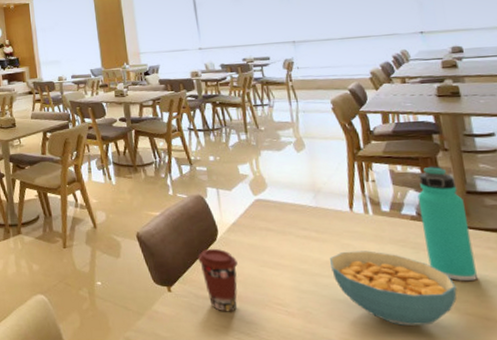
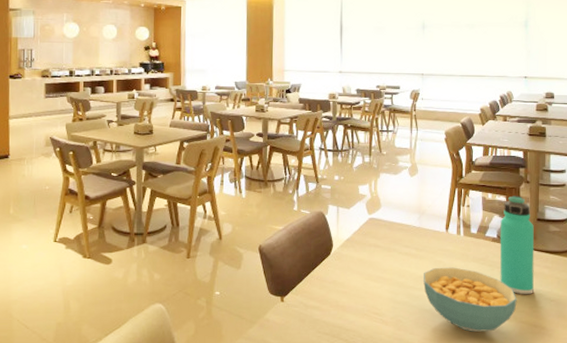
coffee cup: present [198,248,238,312] -> none [312,262,346,321]

